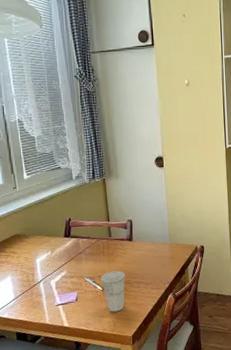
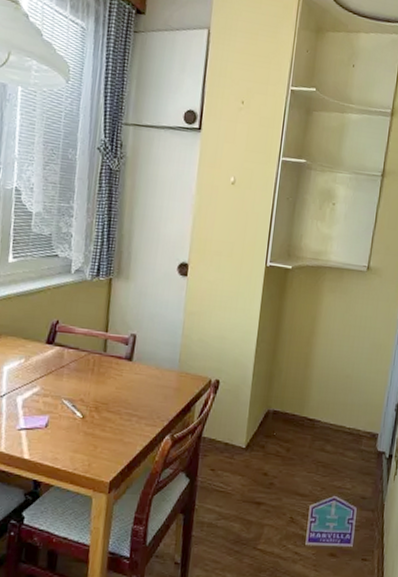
cup: present [100,271,125,312] -> none [82,395,115,448]

